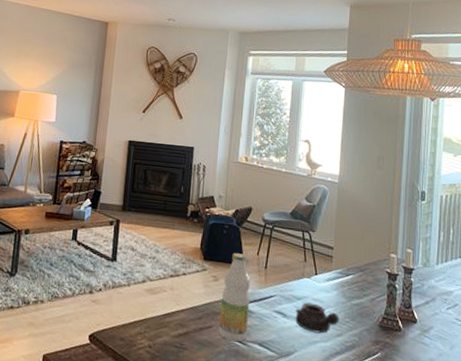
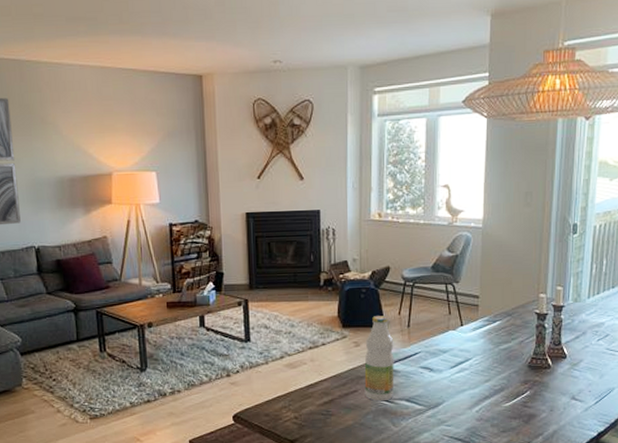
teapot: present [295,302,339,334] -> none [442,354,487,382]

